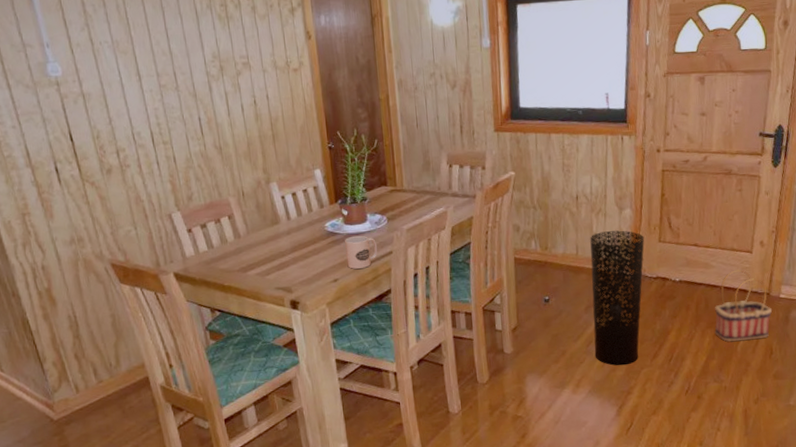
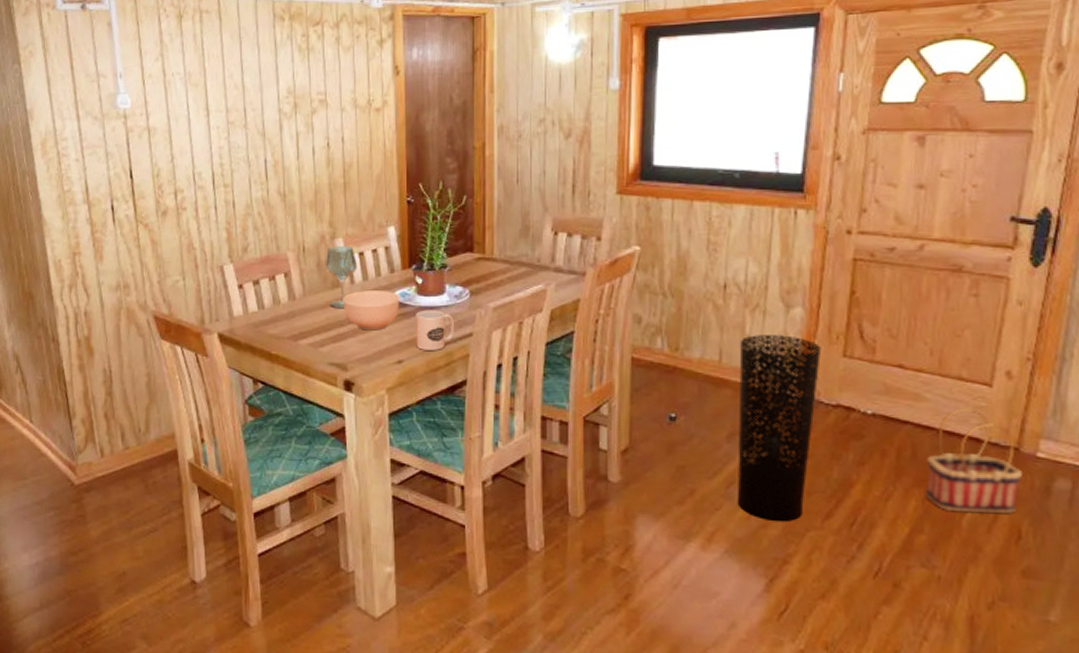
wine glass: none [263,188,292,242] -> present [325,245,358,309]
bowl: none [281,223,331,258] -> present [342,291,400,331]

